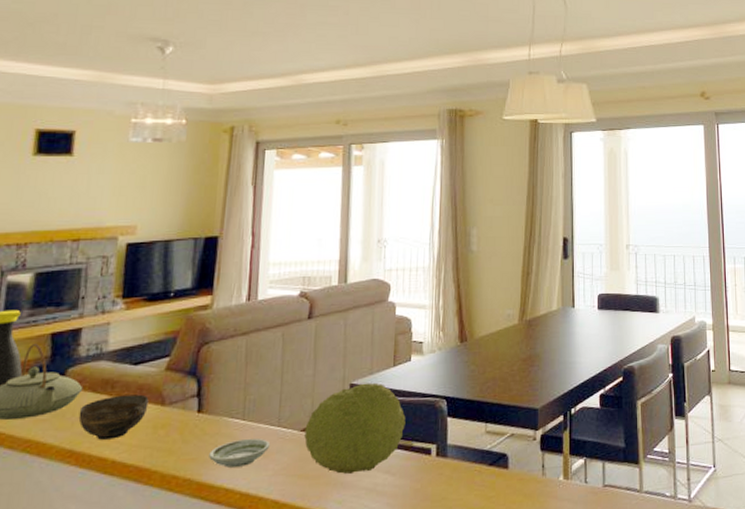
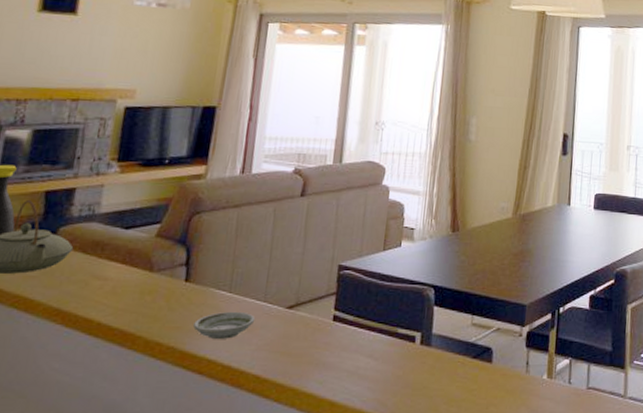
cup: present [78,394,149,440] -> none [67,258,138,301]
fruit: present [304,382,406,474] -> none [289,265,392,355]

